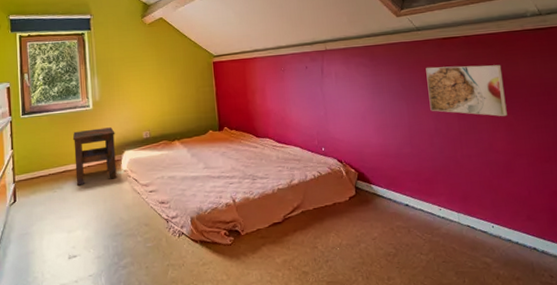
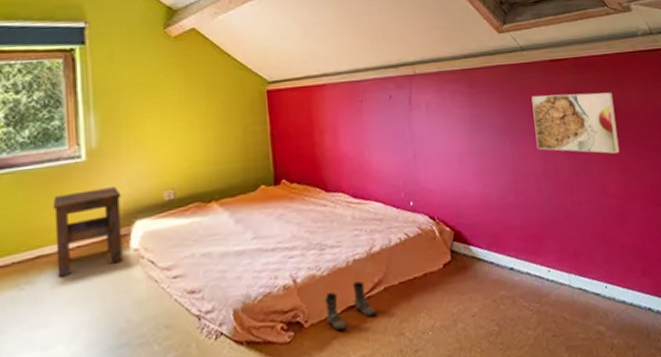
boots: none [256,205,295,240] -> present [324,281,376,331]

